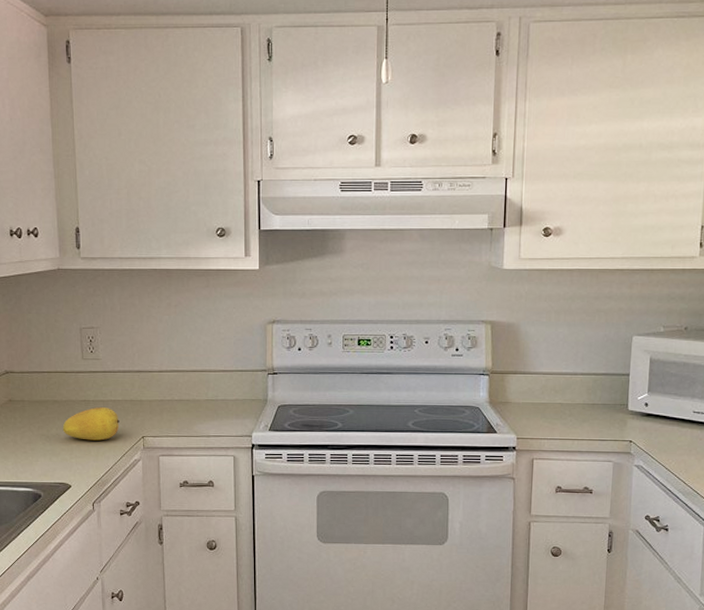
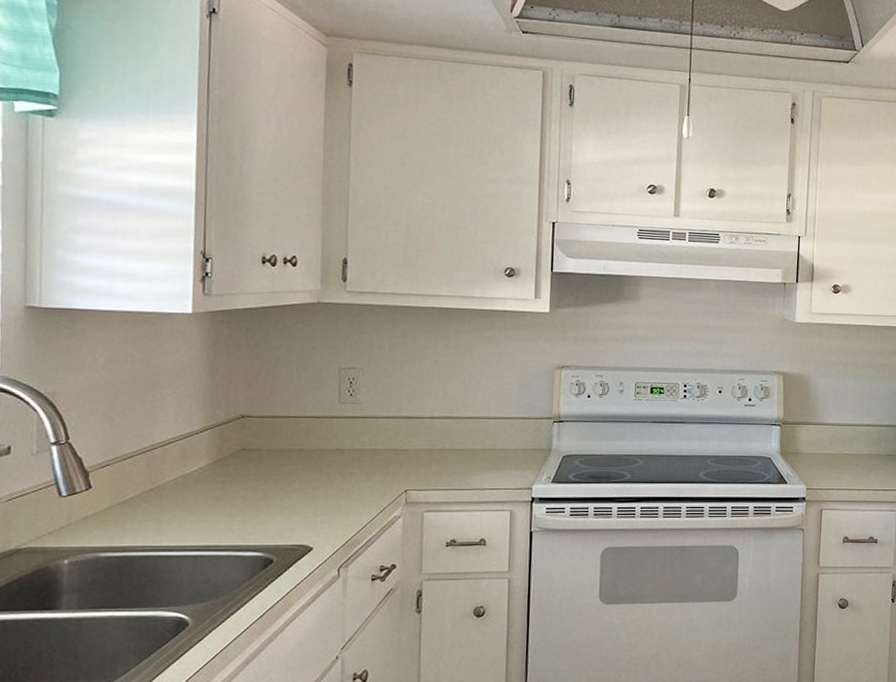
fruit: present [62,407,120,441] -> none [307,457,379,495]

